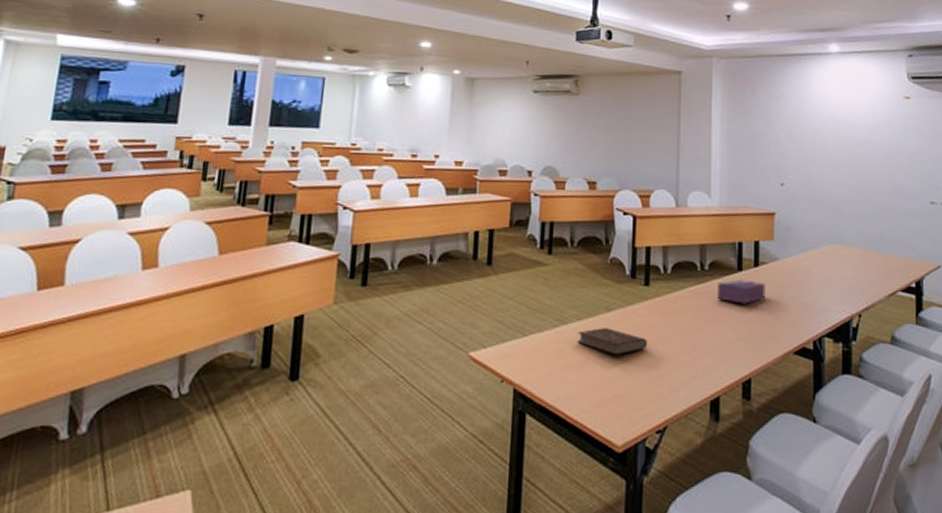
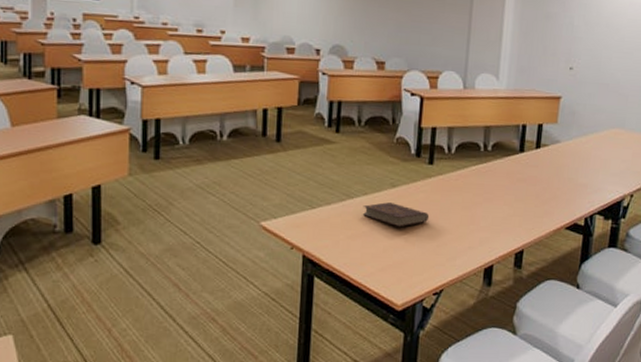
tissue box: present [718,279,765,304] -> none [498,160,545,183]

